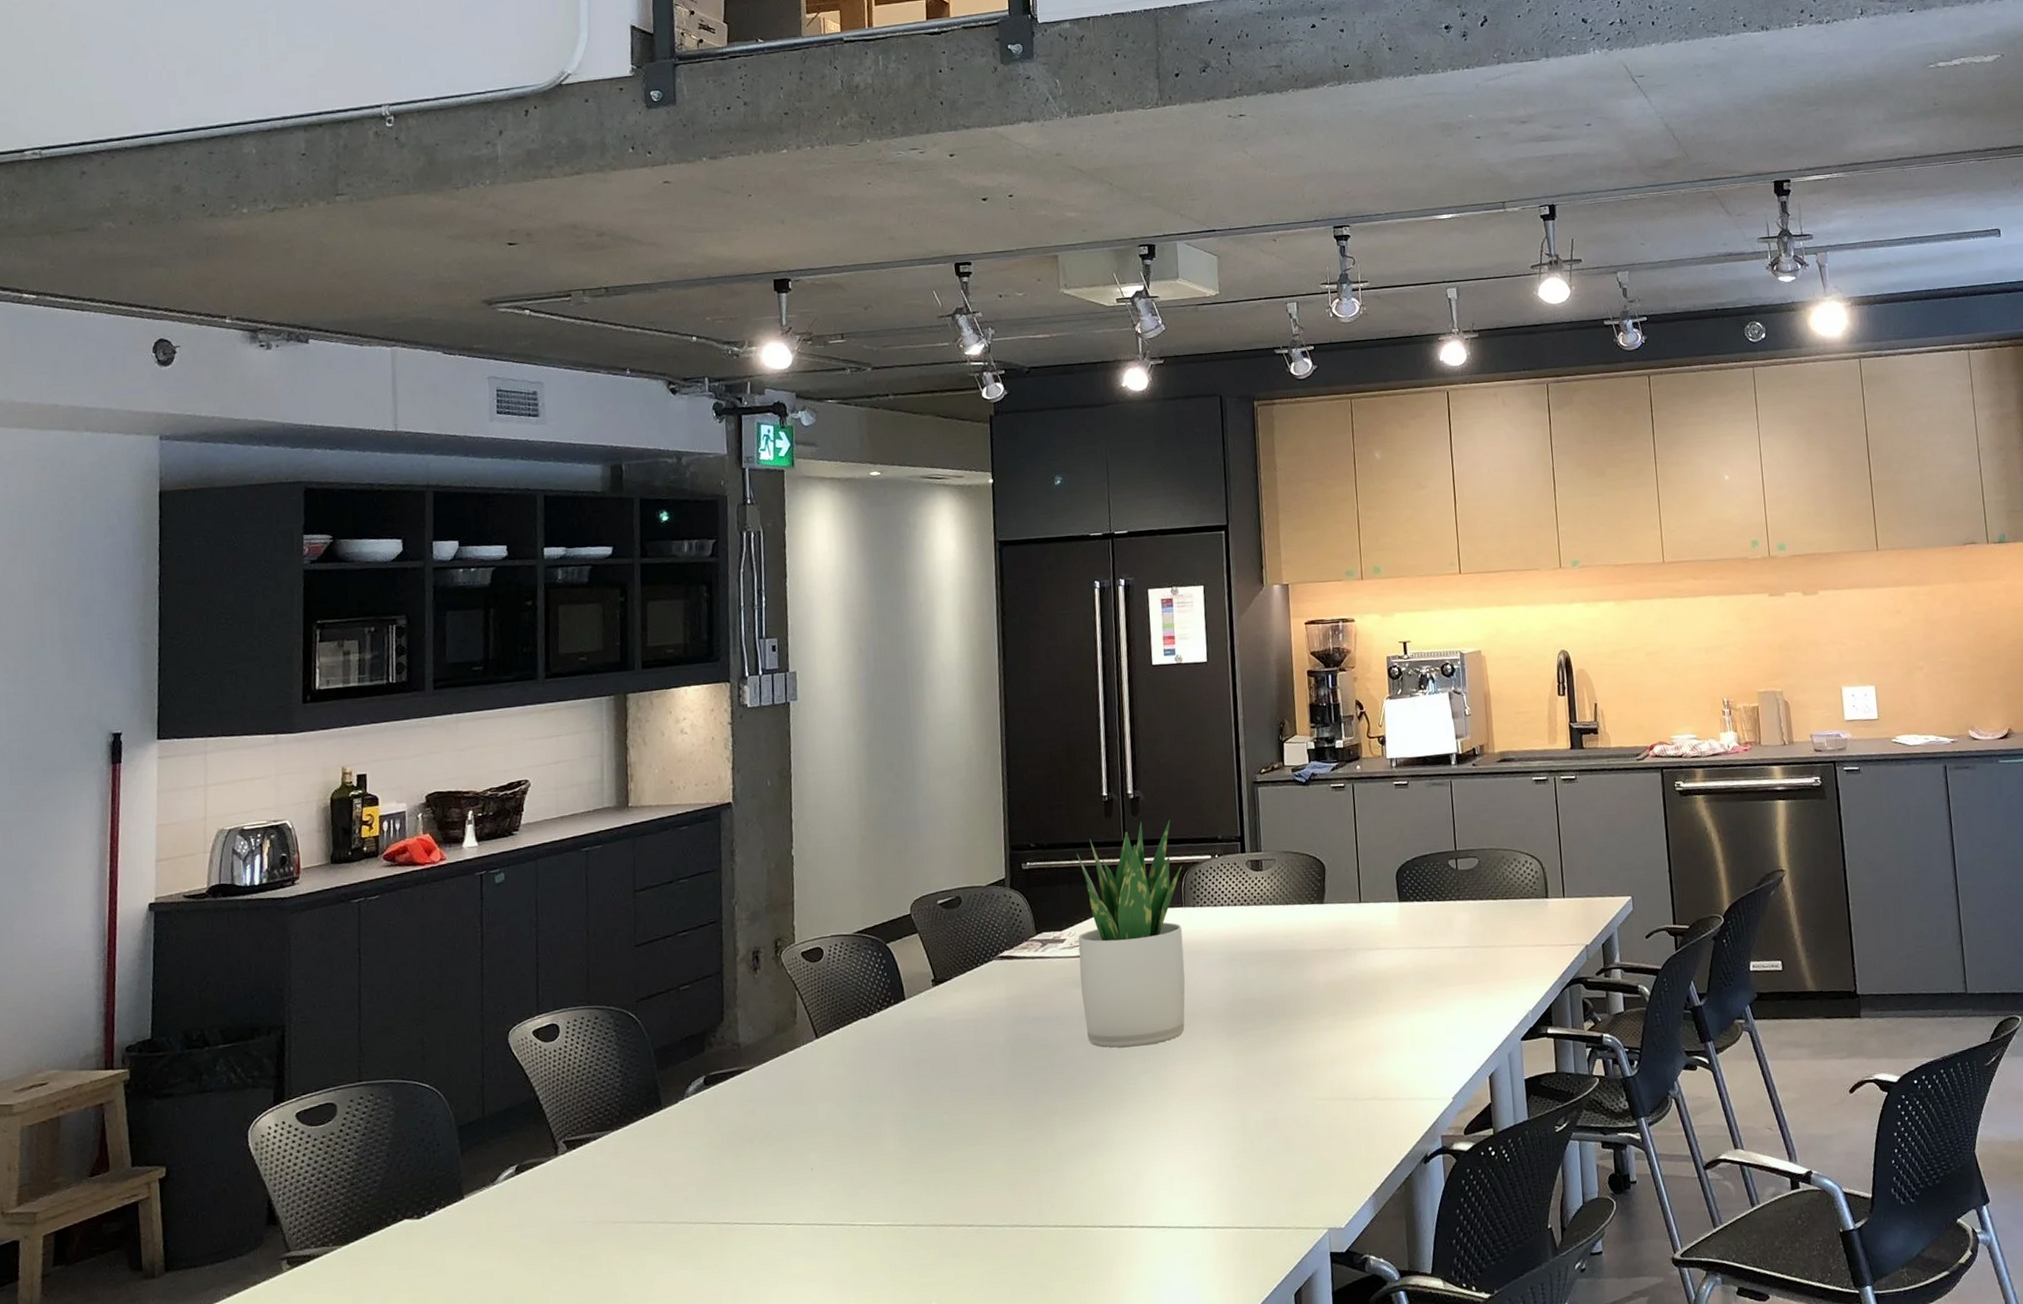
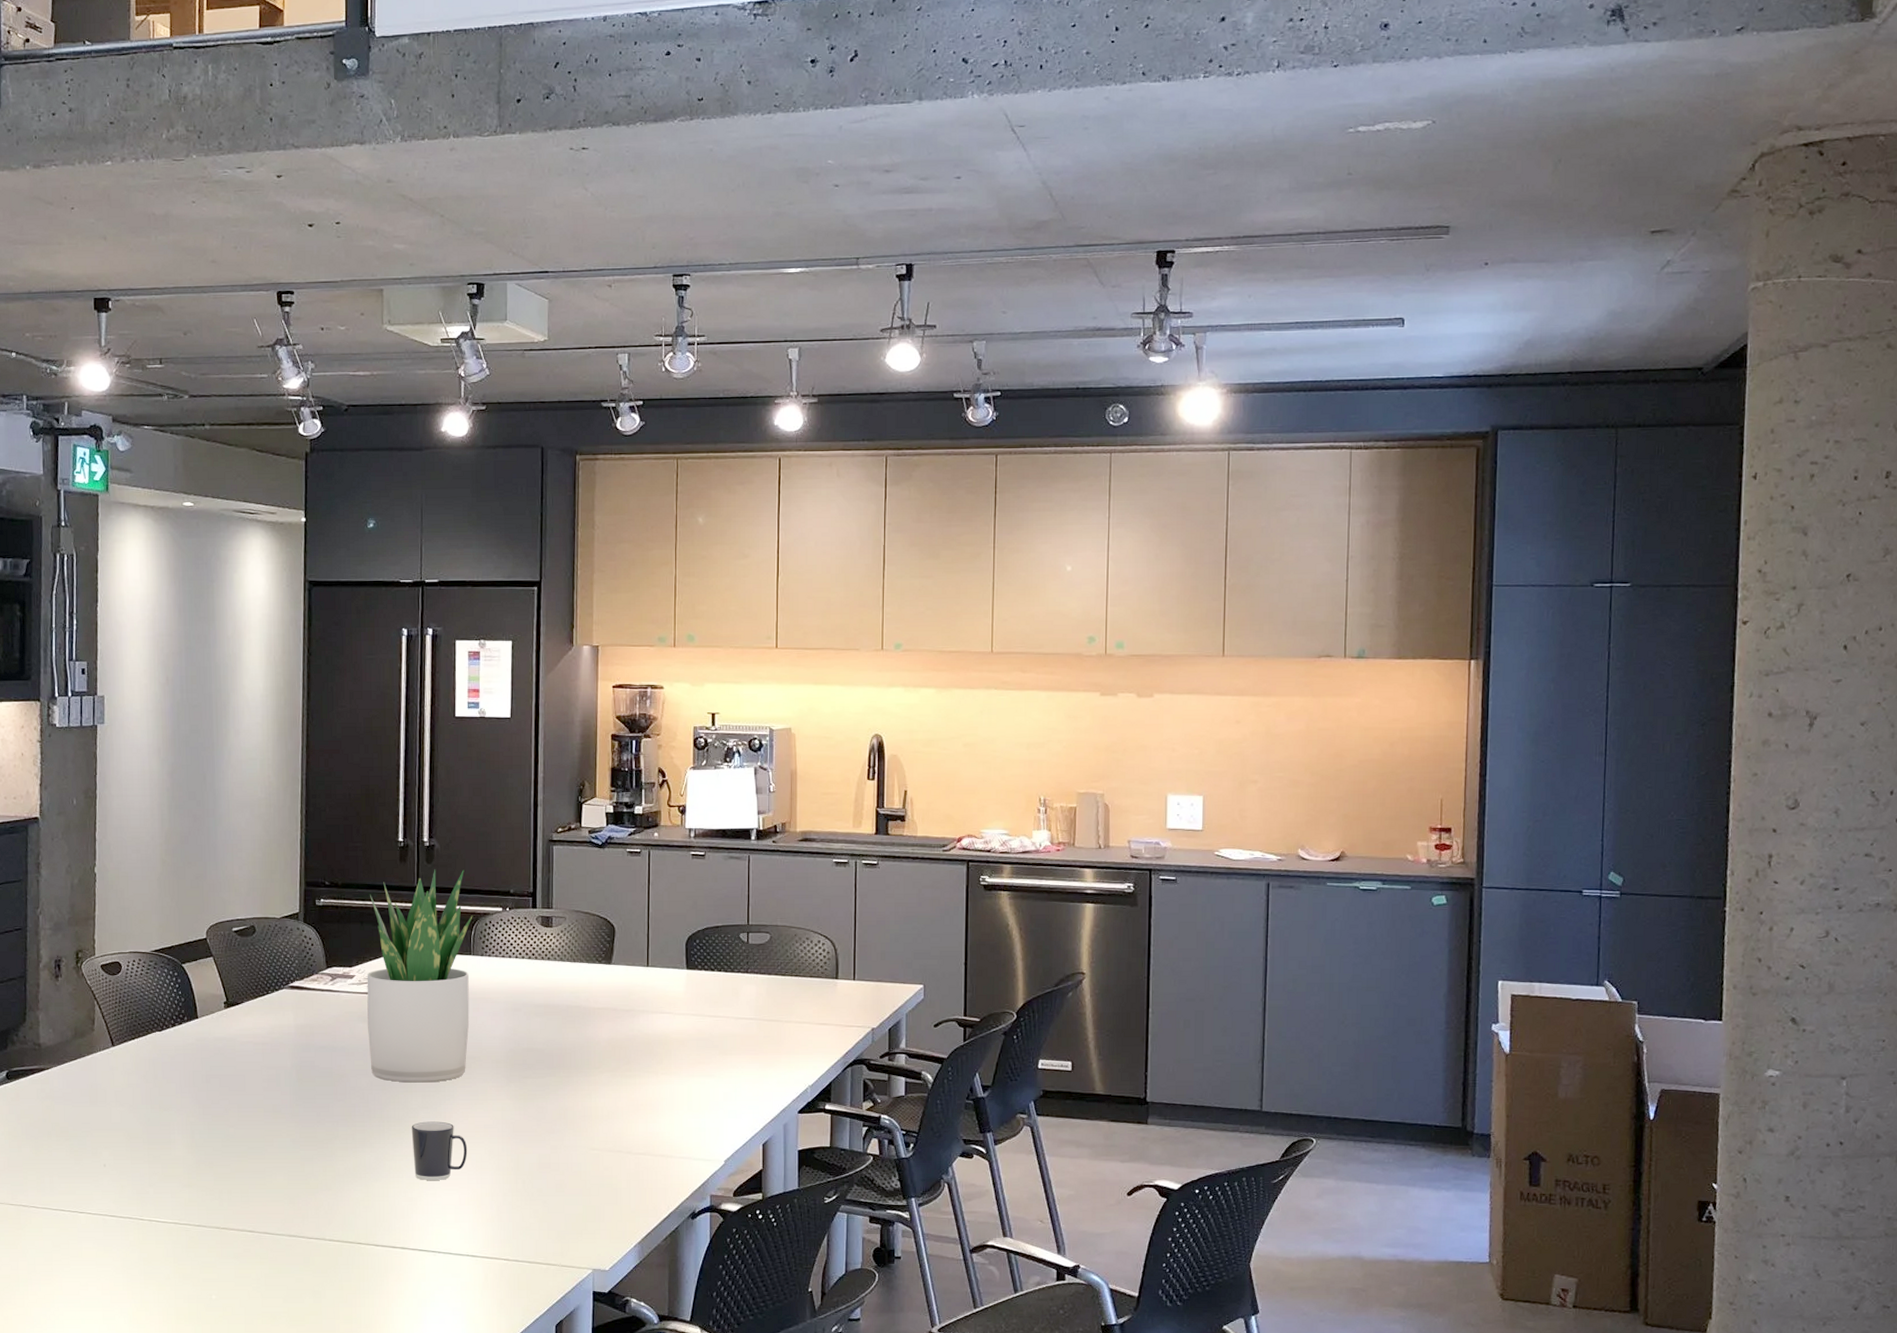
mug: none [1132,1085,1192,1151] -> present [411,1121,468,1180]

